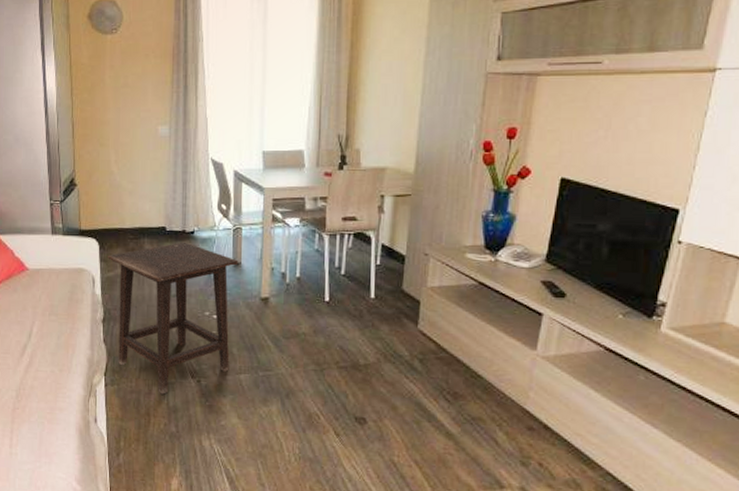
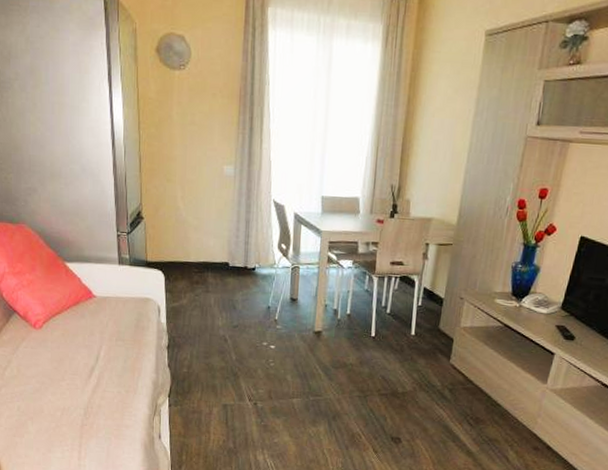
side table: present [108,242,239,395] -> none [173,277,296,415]

